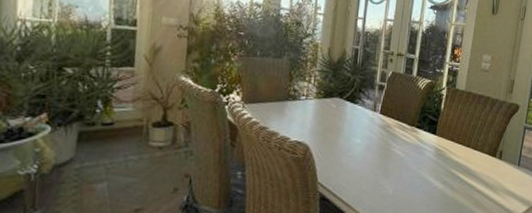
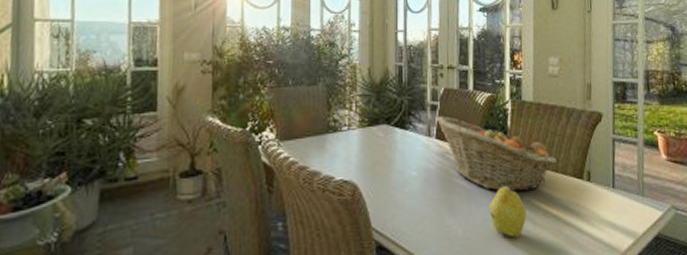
fruit basket: none [382,94,478,163] -> present [436,115,558,193]
fruit: none [416,158,447,199] -> present [489,187,527,238]

